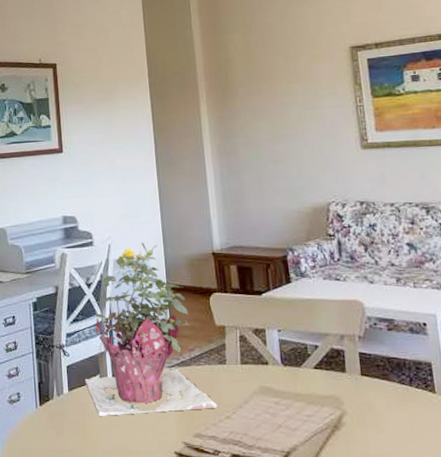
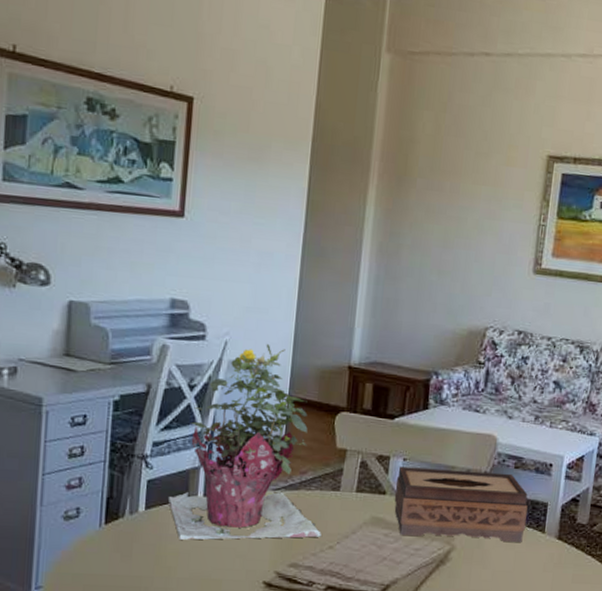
tissue box: none [275,336,414,404] -> present [394,466,528,542]

